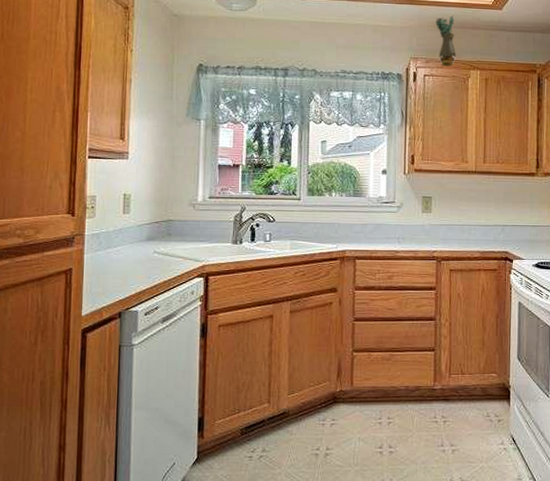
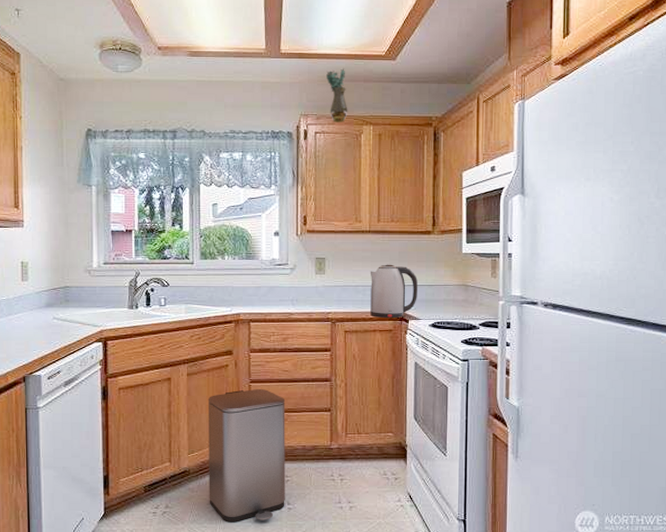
pedal bin: none [308,328,389,467] -> present [207,389,286,523]
kettle: none [475,204,523,258] -> present [370,264,419,319]

